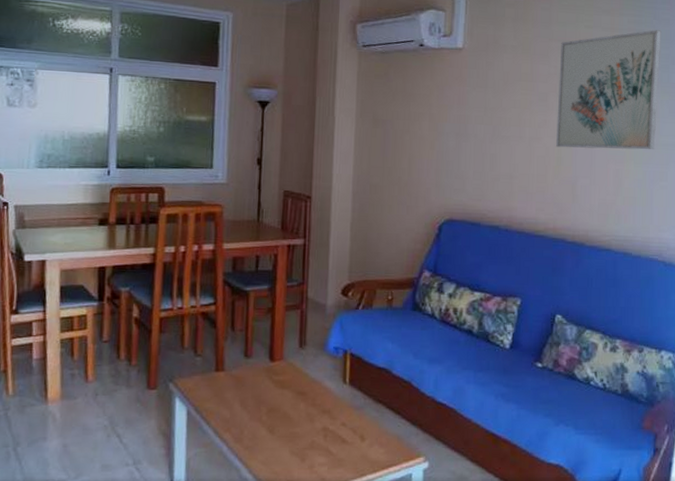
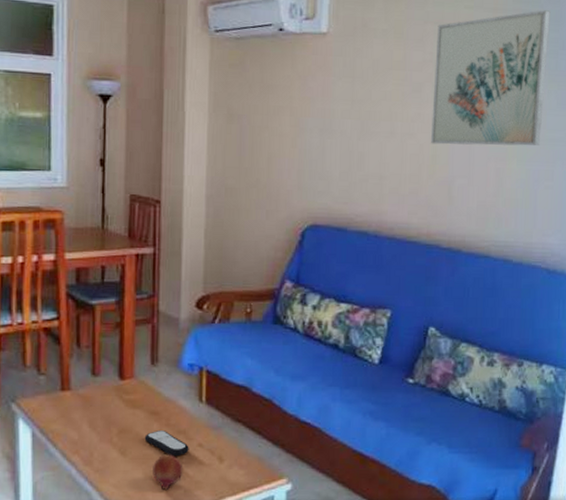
remote control: none [291,410,333,435] -> present [144,431,189,457]
fruit: none [298,433,327,468] -> present [153,454,183,491]

